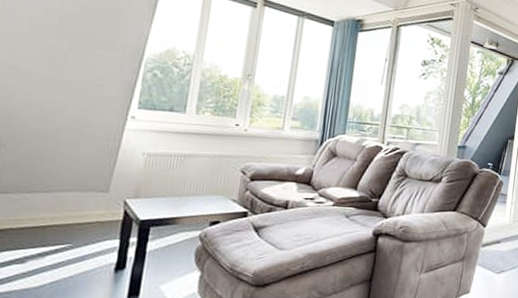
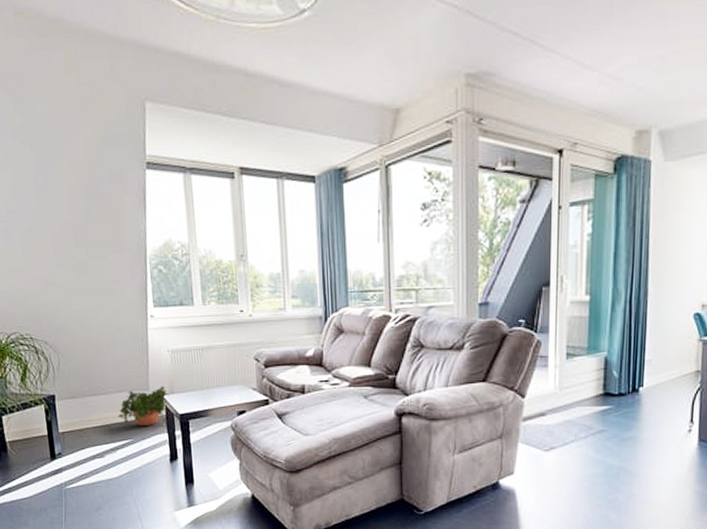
potted plant: none [58,189,133,230] -> present [117,386,170,425]

